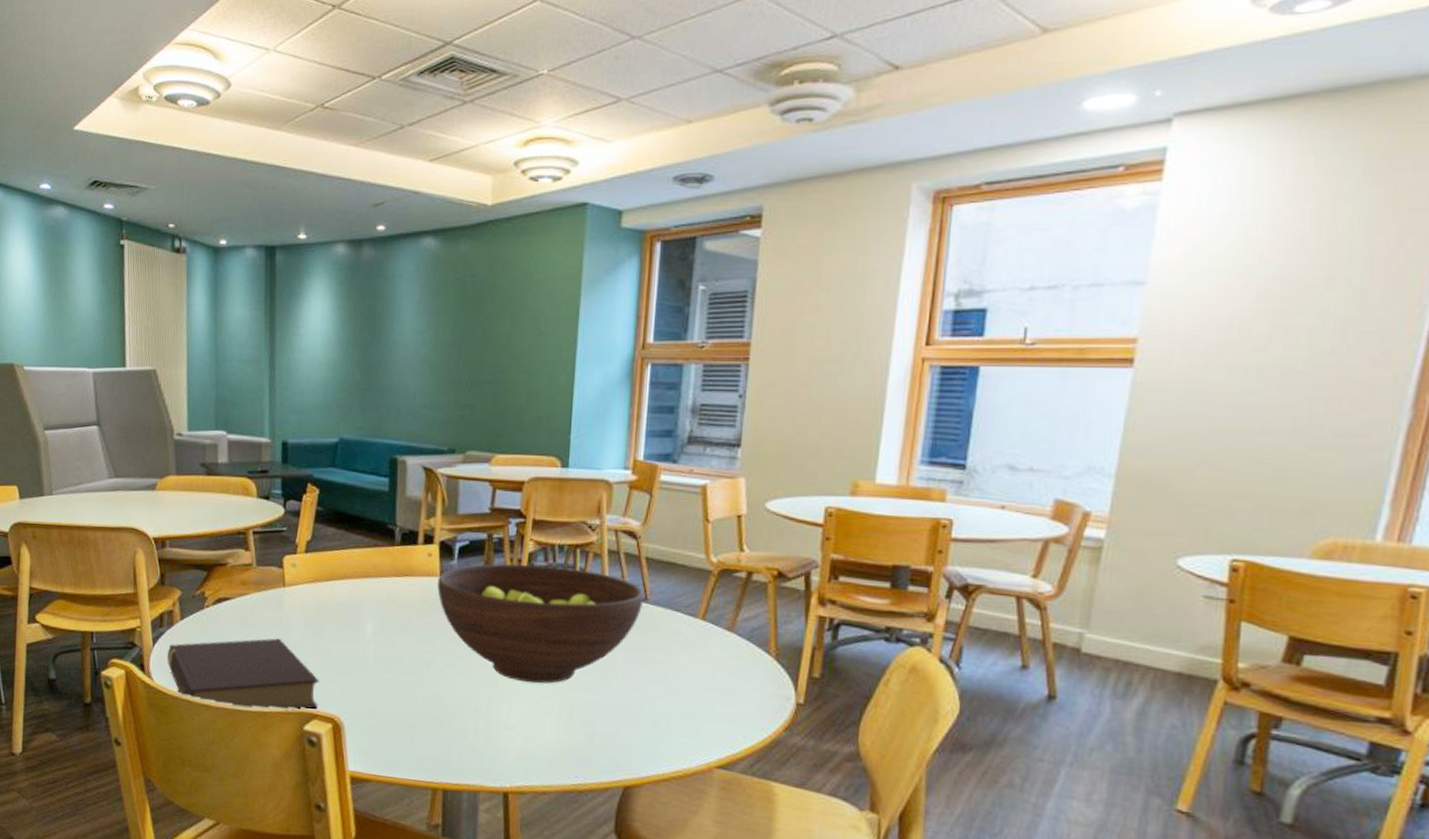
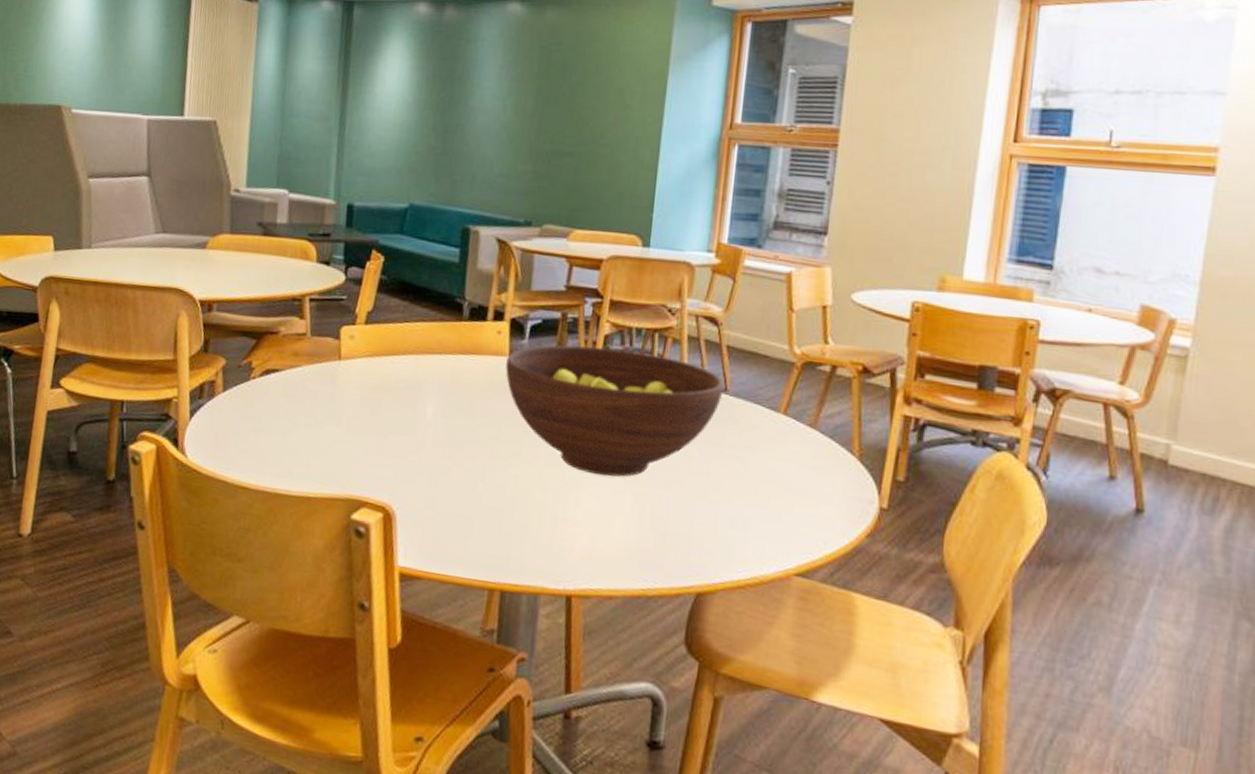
book: present [167,638,319,720] -> none [204,416,372,503]

